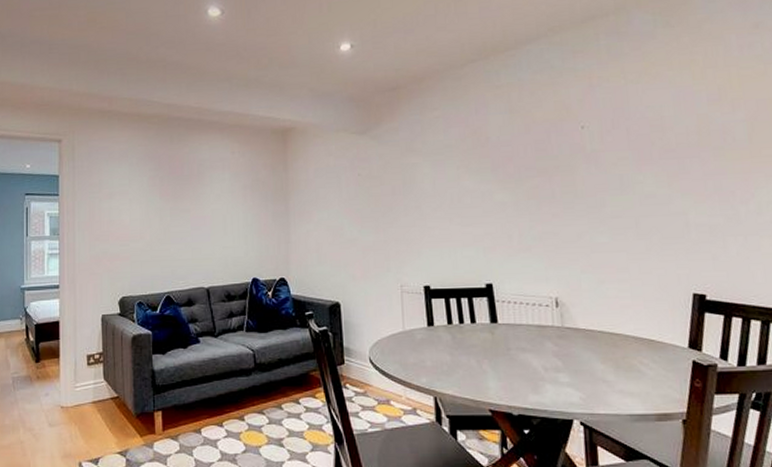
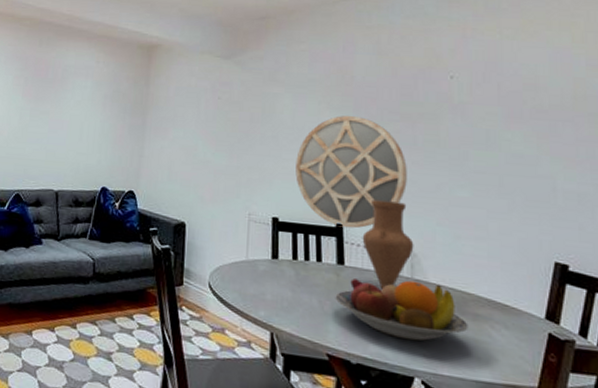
home mirror: none [441,177,550,287] -> present [296,116,407,229]
fruit bowl: none [491,329,619,386] -> present [335,279,468,342]
vase: none [512,255,562,340] -> present [362,200,414,288]

